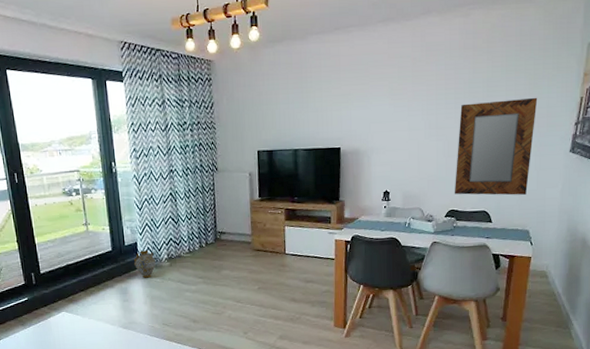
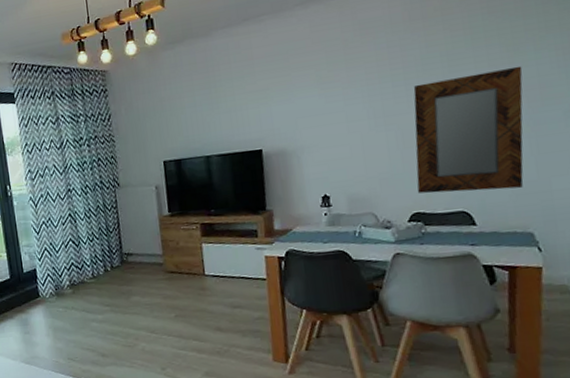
ceramic jug: present [133,250,156,278] -> none [33,277,57,308]

